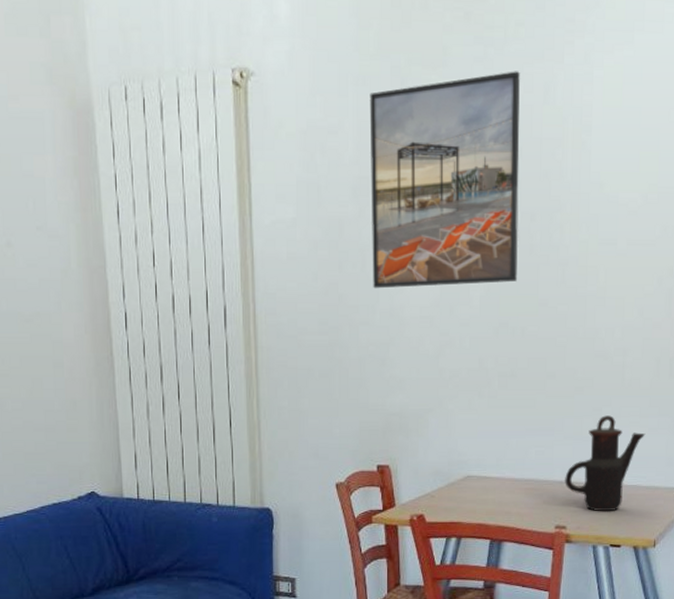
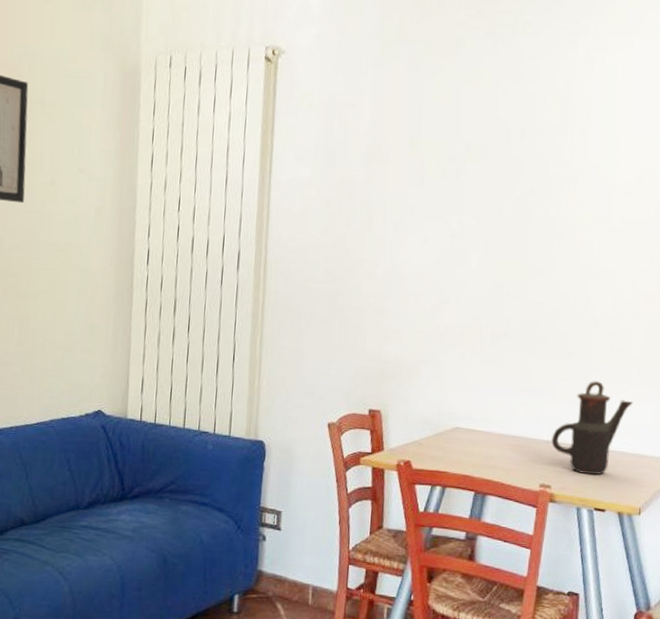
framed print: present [369,71,520,289] -> none [377,63,526,249]

